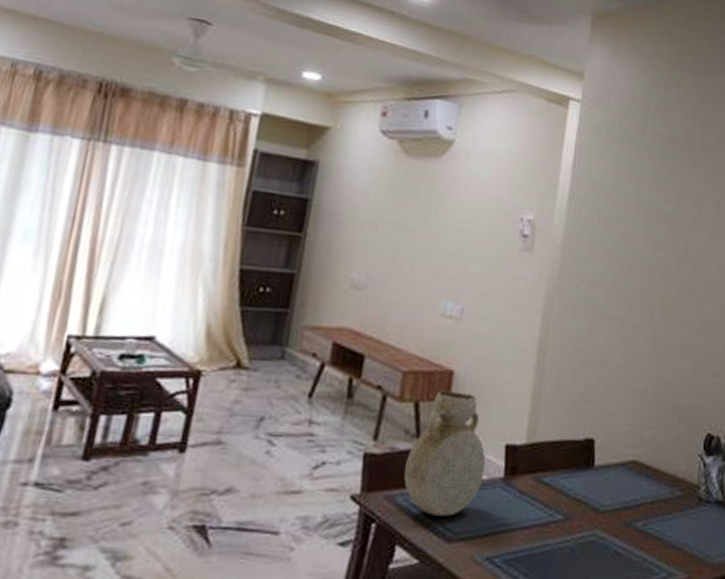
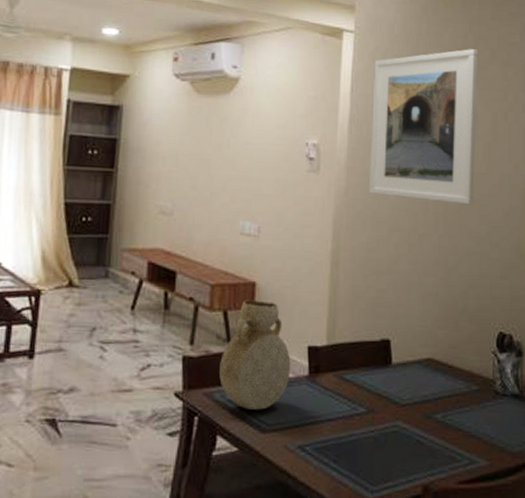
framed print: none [583,130,706,296] -> present [368,49,478,205]

